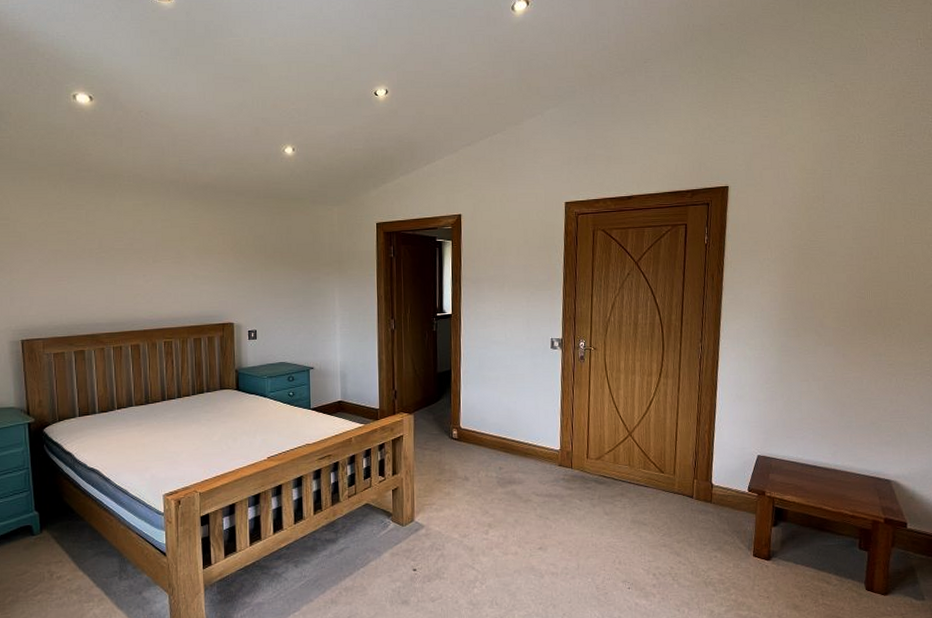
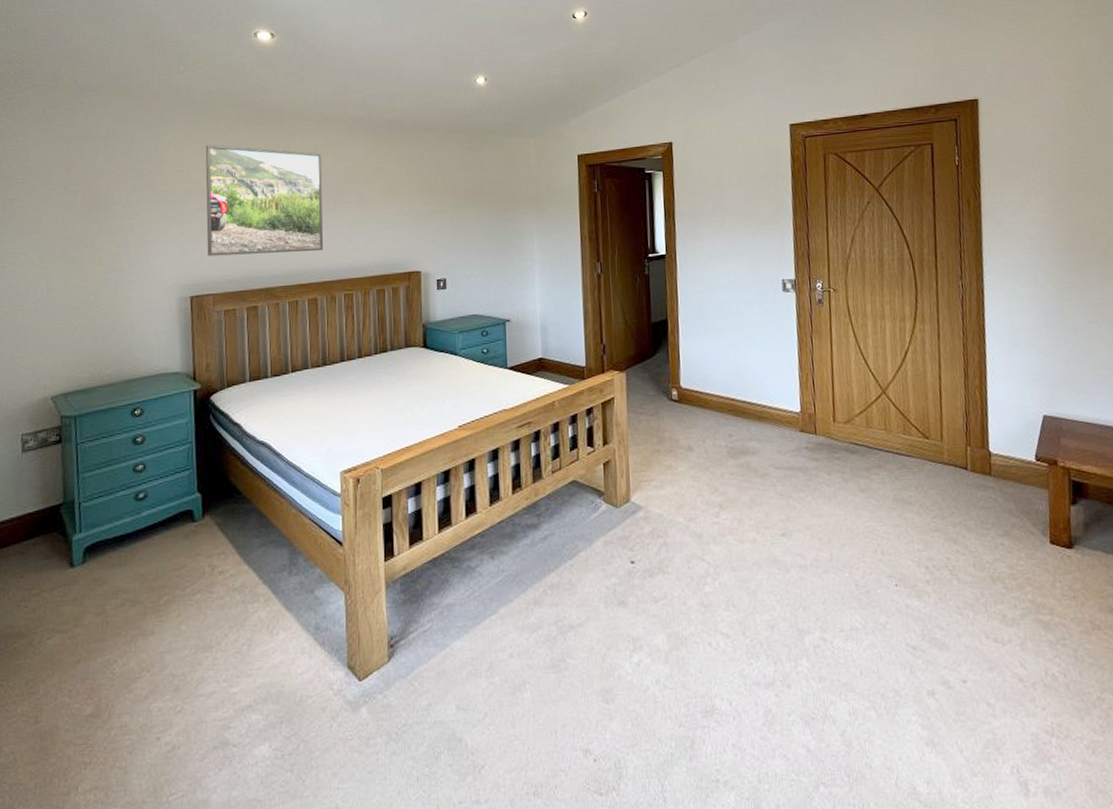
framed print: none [30,200,144,304] -> present [205,144,324,256]

